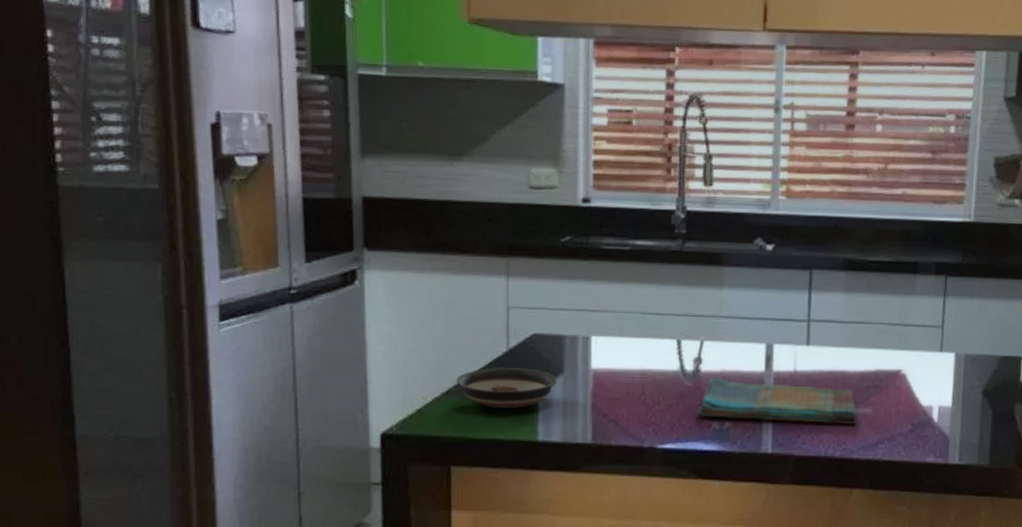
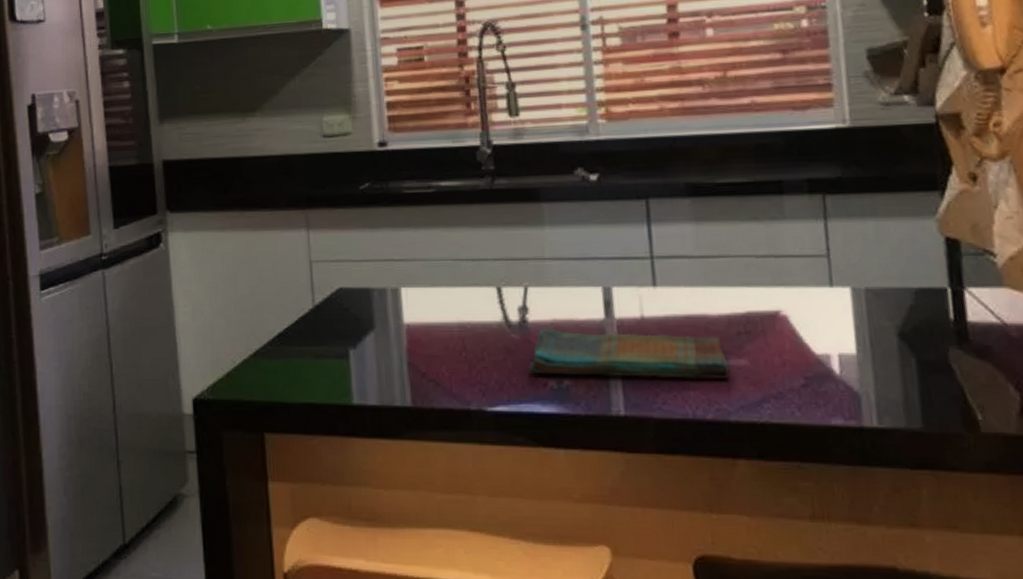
saucer: present [456,367,558,408] -> none [263,325,369,369]

